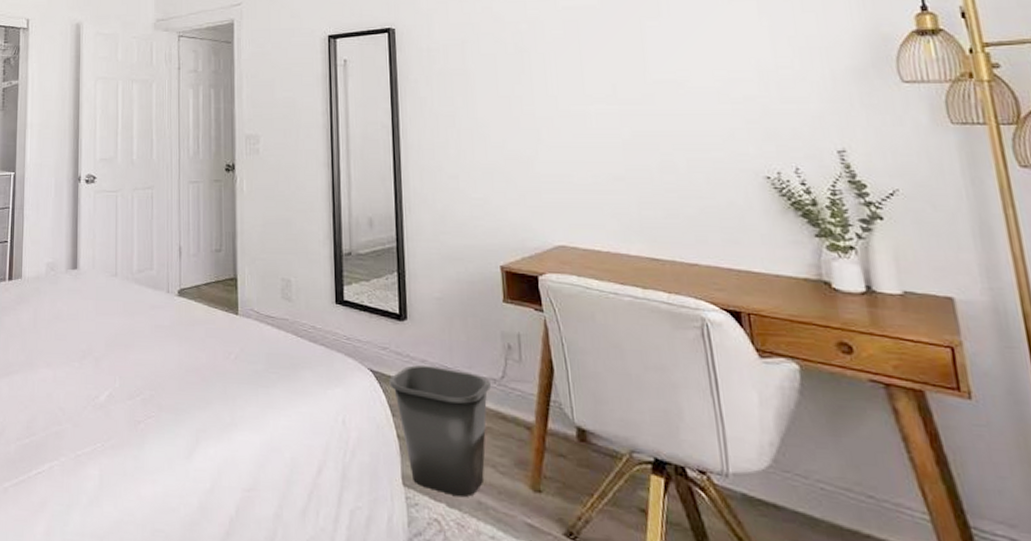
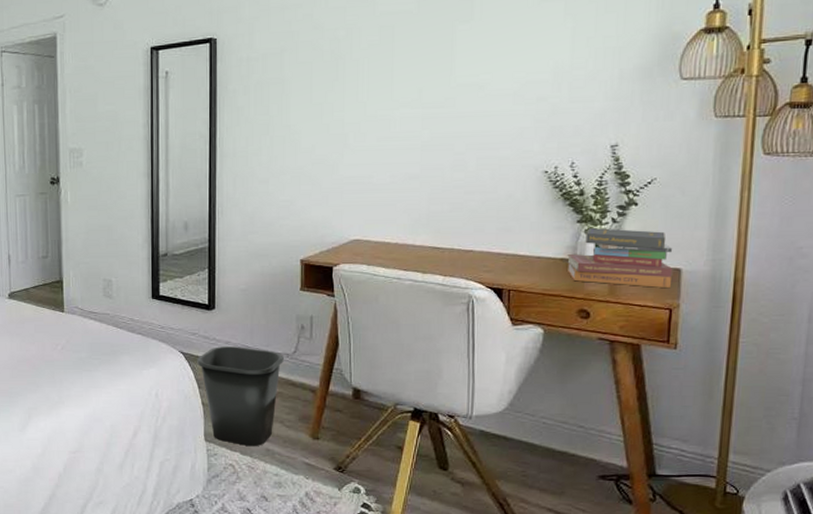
books: none [811,244,946,322] -> present [567,228,673,289]

